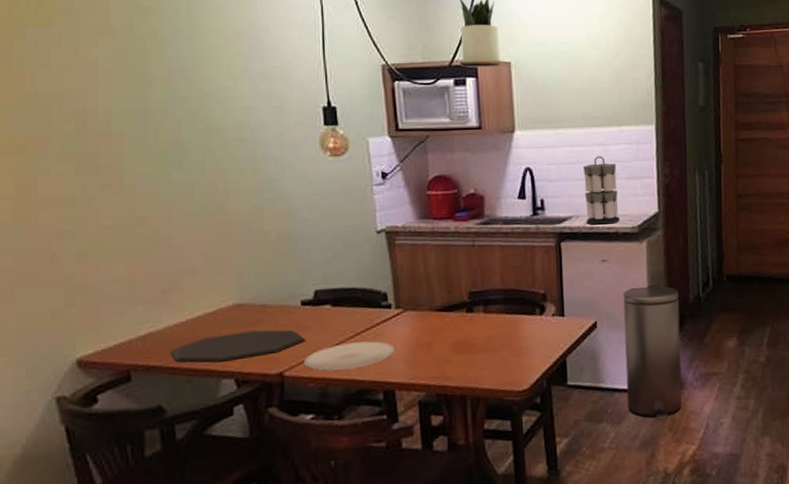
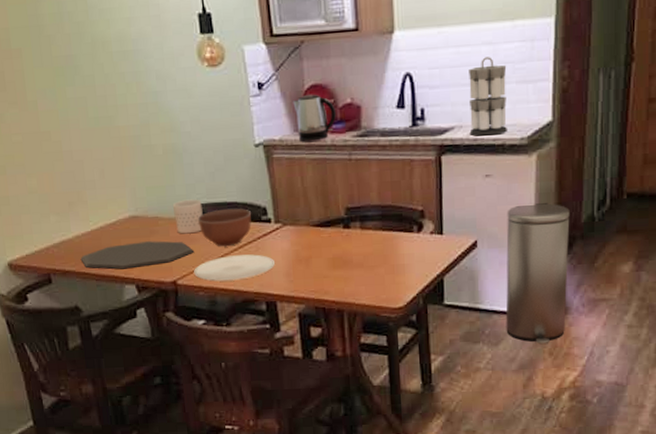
mug: none [285,285,317,322] -> present [173,199,203,234]
bowl: none [311,294,371,334] -> present [197,208,252,246]
kettle: none [417,184,460,229] -> present [293,94,336,142]

